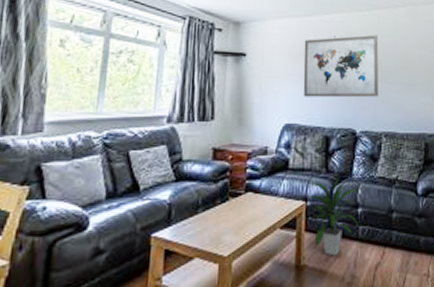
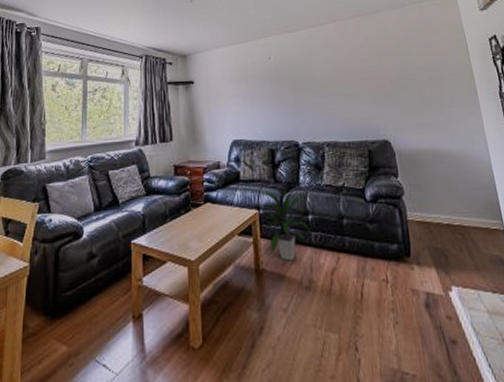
wall art: present [303,35,379,98] -> none [242,52,317,115]

